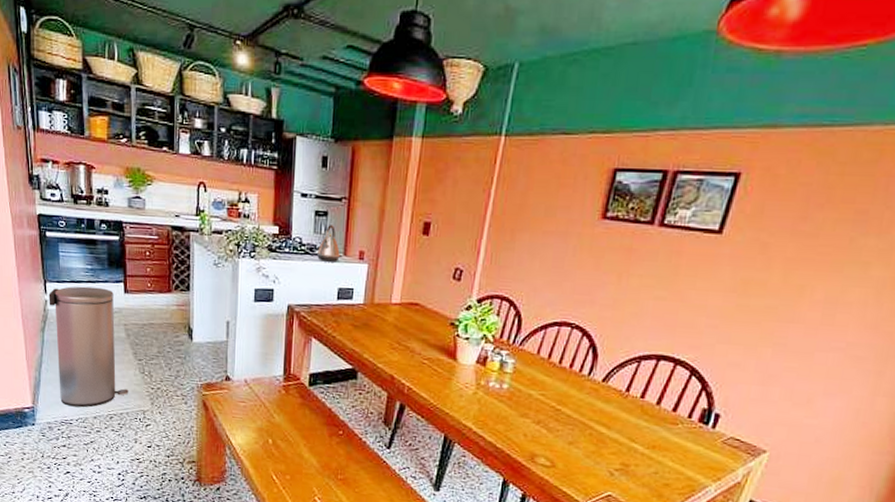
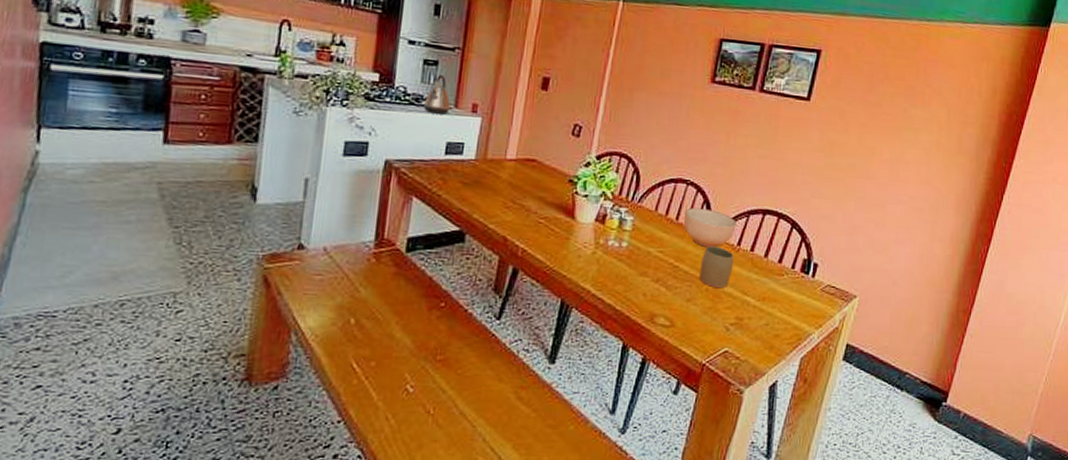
pedal bin: present [49,286,129,408] -> none [40,134,155,294]
bowl: none [567,351,626,393] -> present [683,207,737,248]
mug: none [582,391,622,434] -> present [699,246,734,289]

